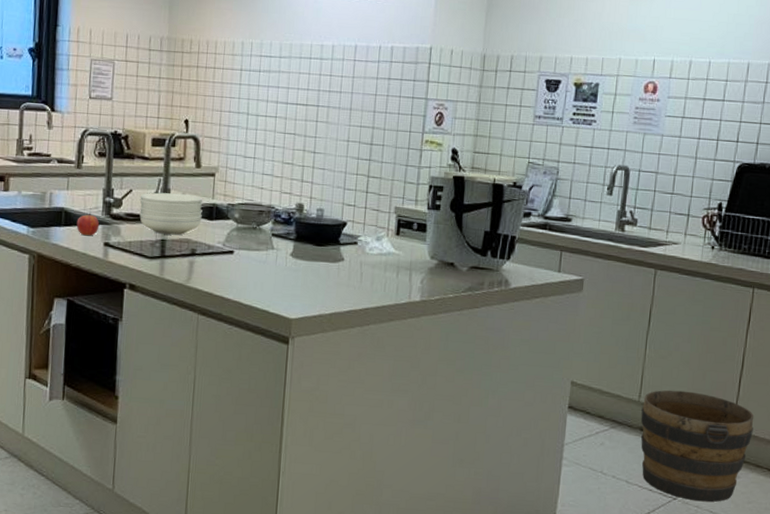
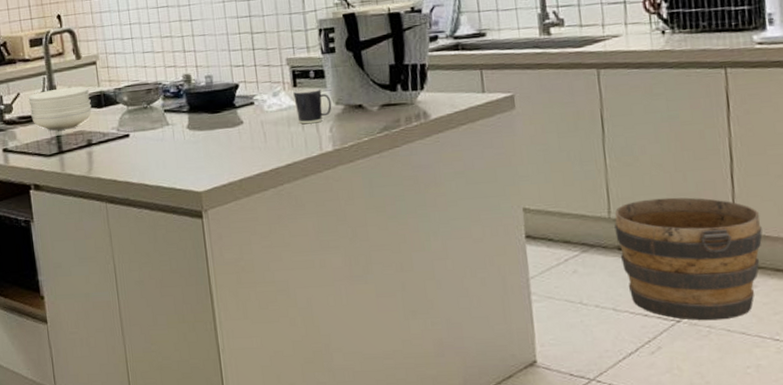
mug: none [394,238,428,273] -> present [293,88,332,124]

